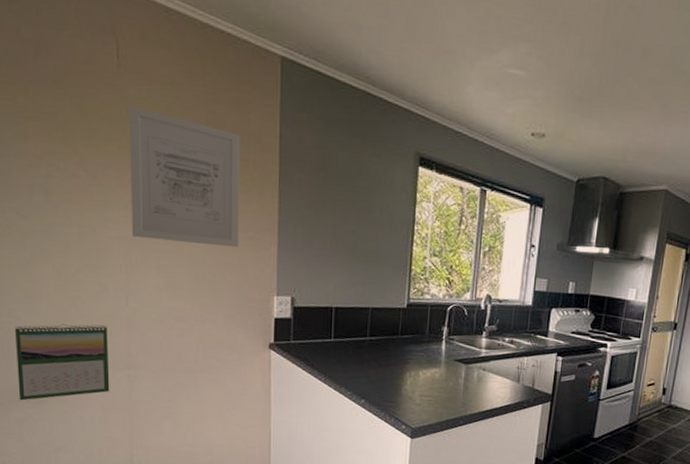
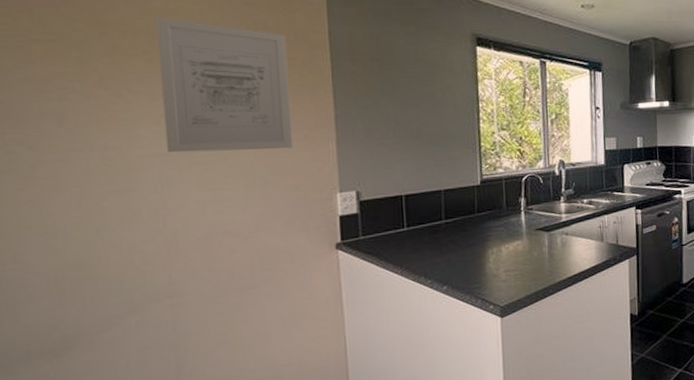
calendar: present [15,323,110,401] -> none [23,252,149,359]

